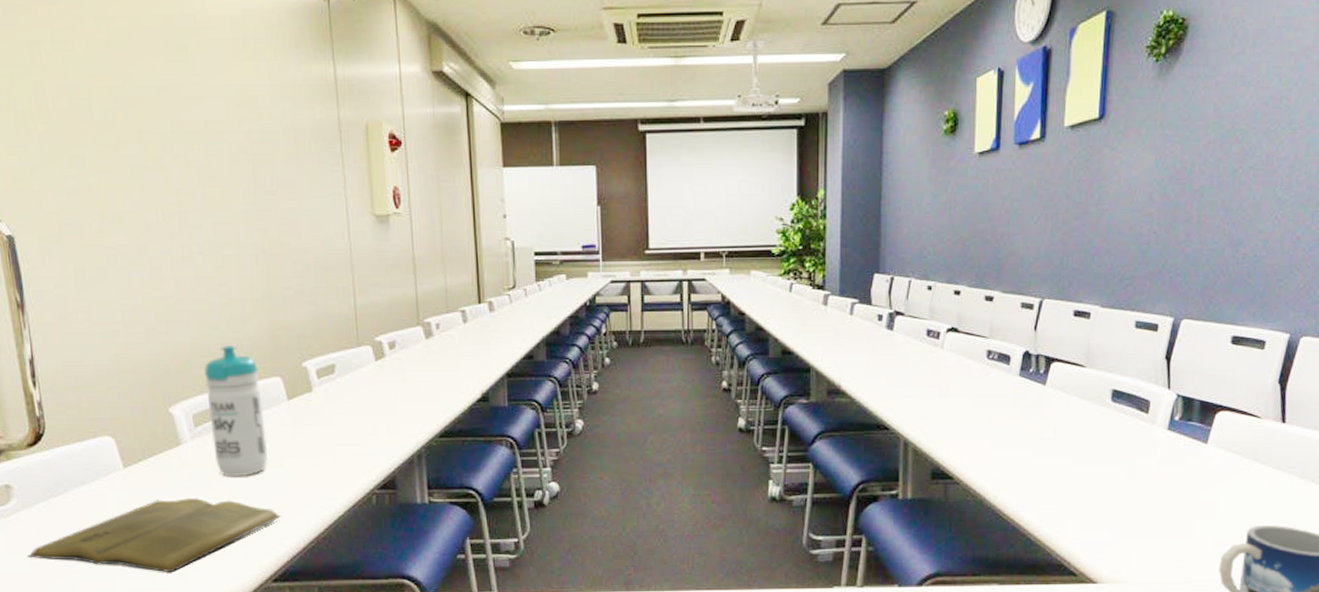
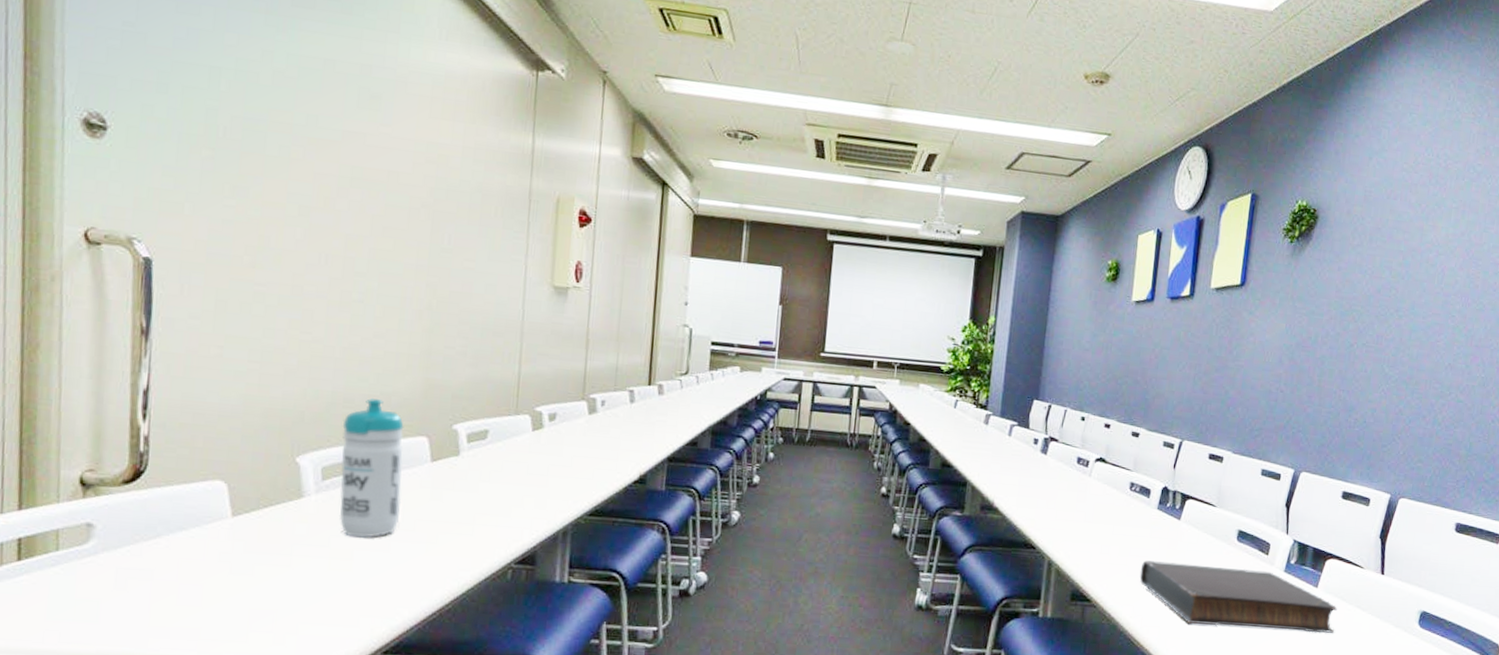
book: present [28,498,281,573] -> none [98,554,403,636]
book: none [1004,430,1232,494] -> present [1139,560,1337,633]

